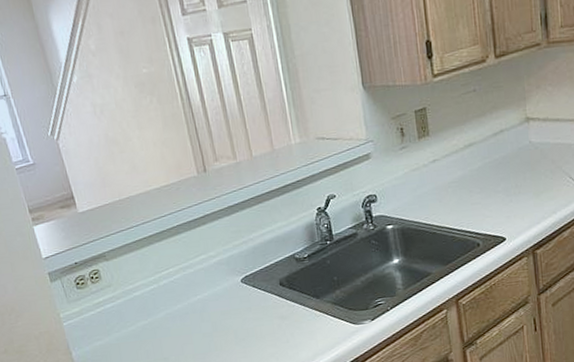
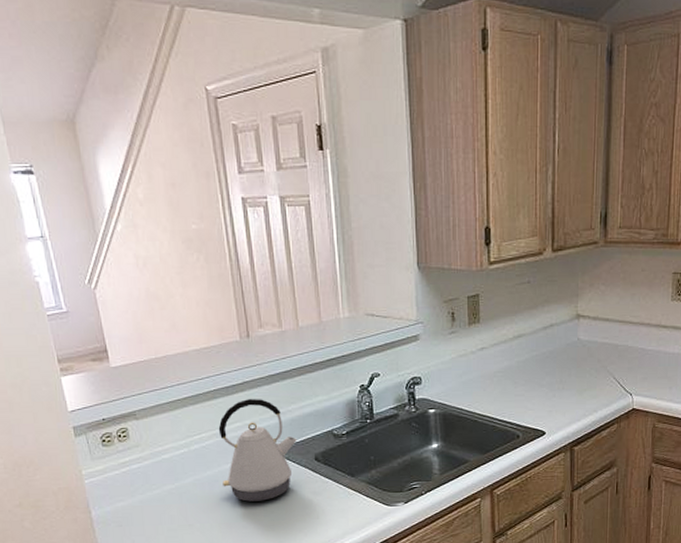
kettle: none [184,230,261,331] -> present [218,398,297,502]

